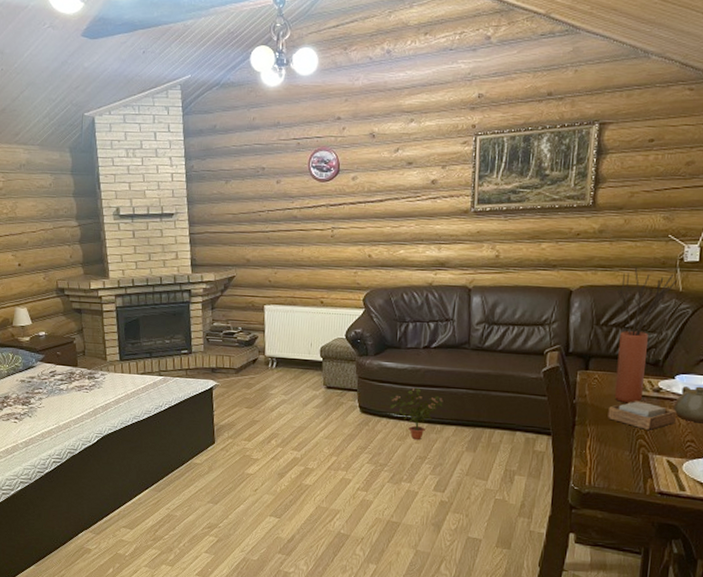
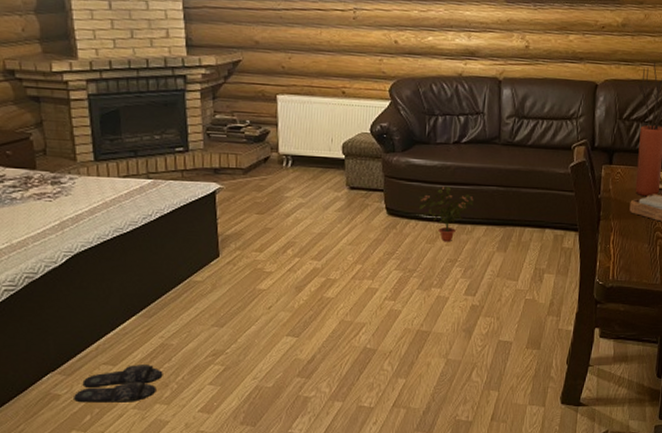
slippers: none [101,530,169,561] -> present [74,365,163,403]

